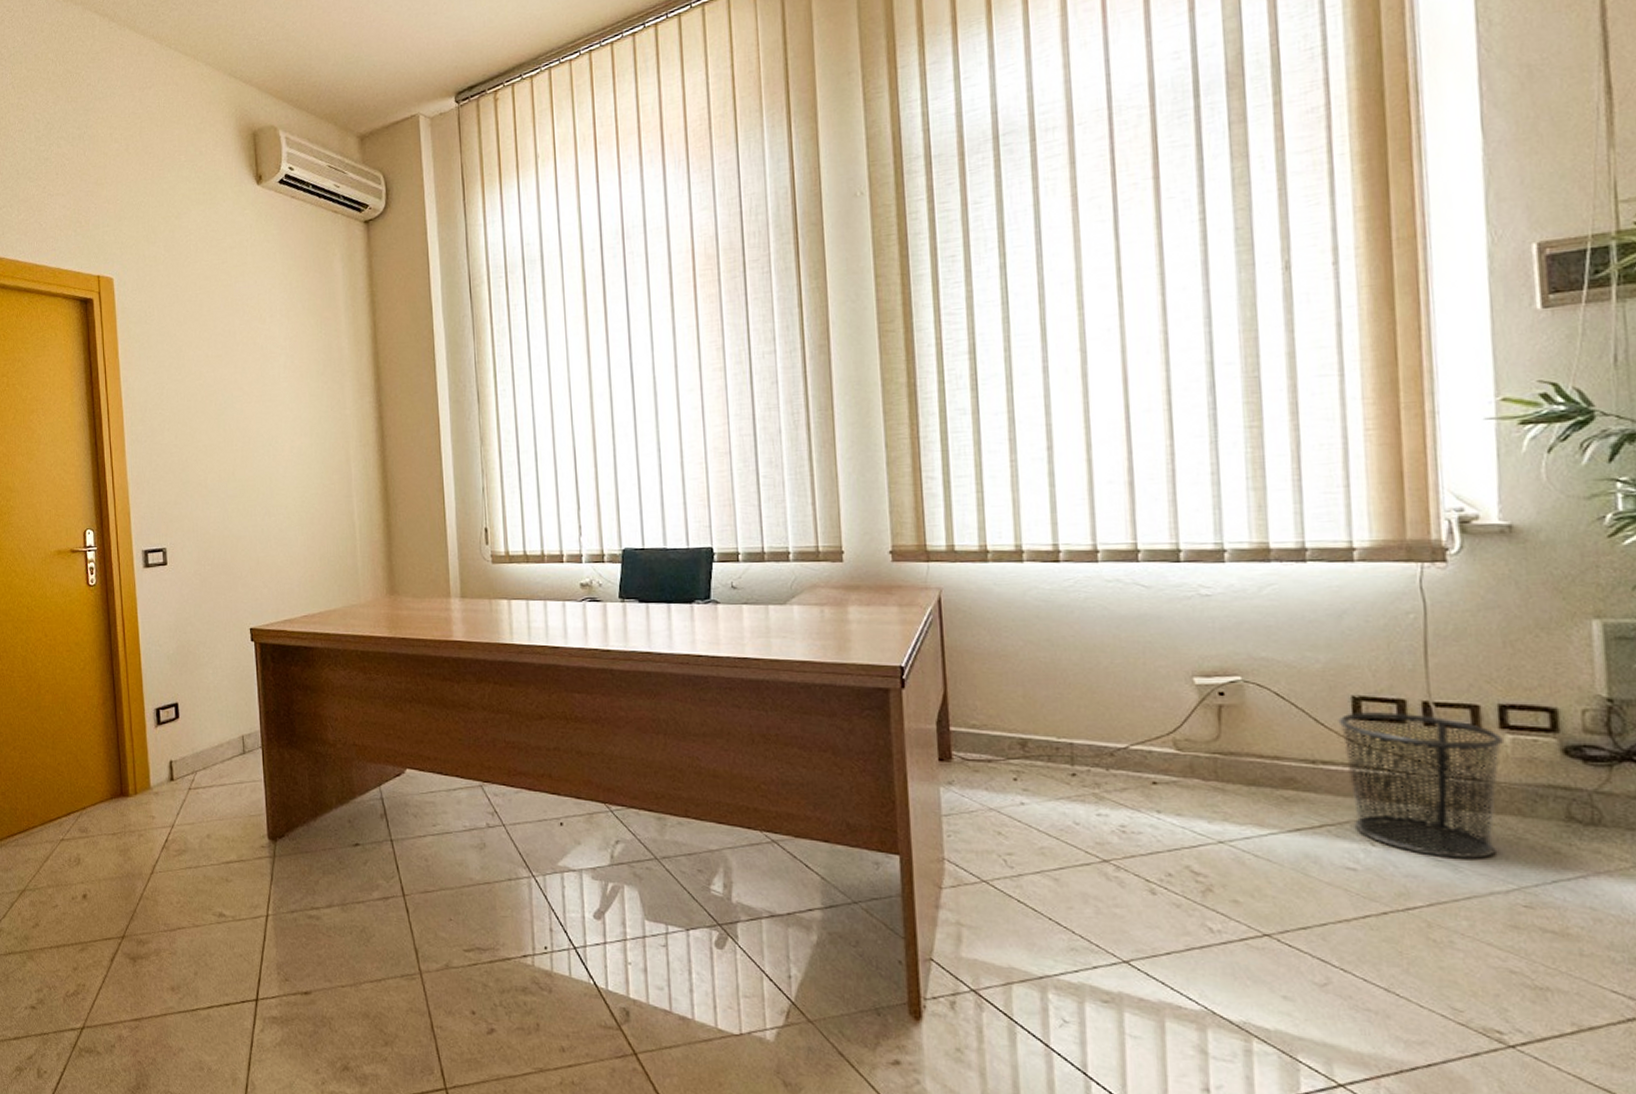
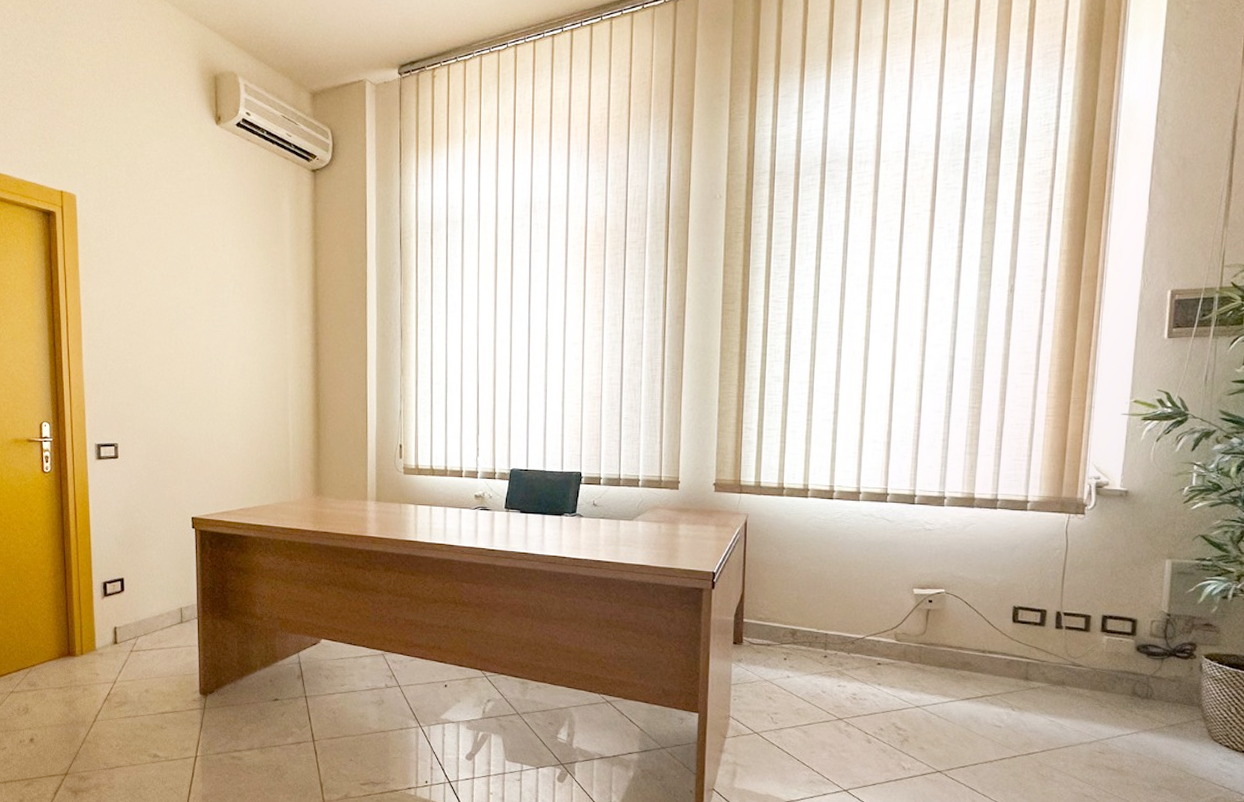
waste bin: present [1338,712,1503,860] -> none [1002,618,1102,721]

